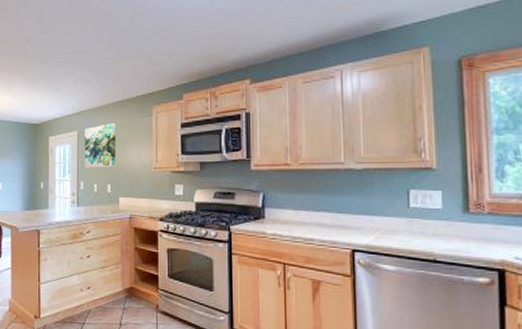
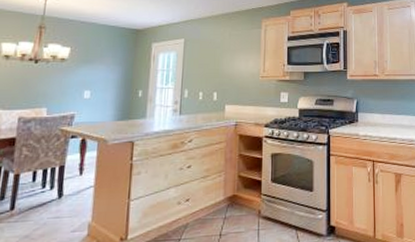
wall art: present [84,123,117,168] -> none [190,33,225,76]

